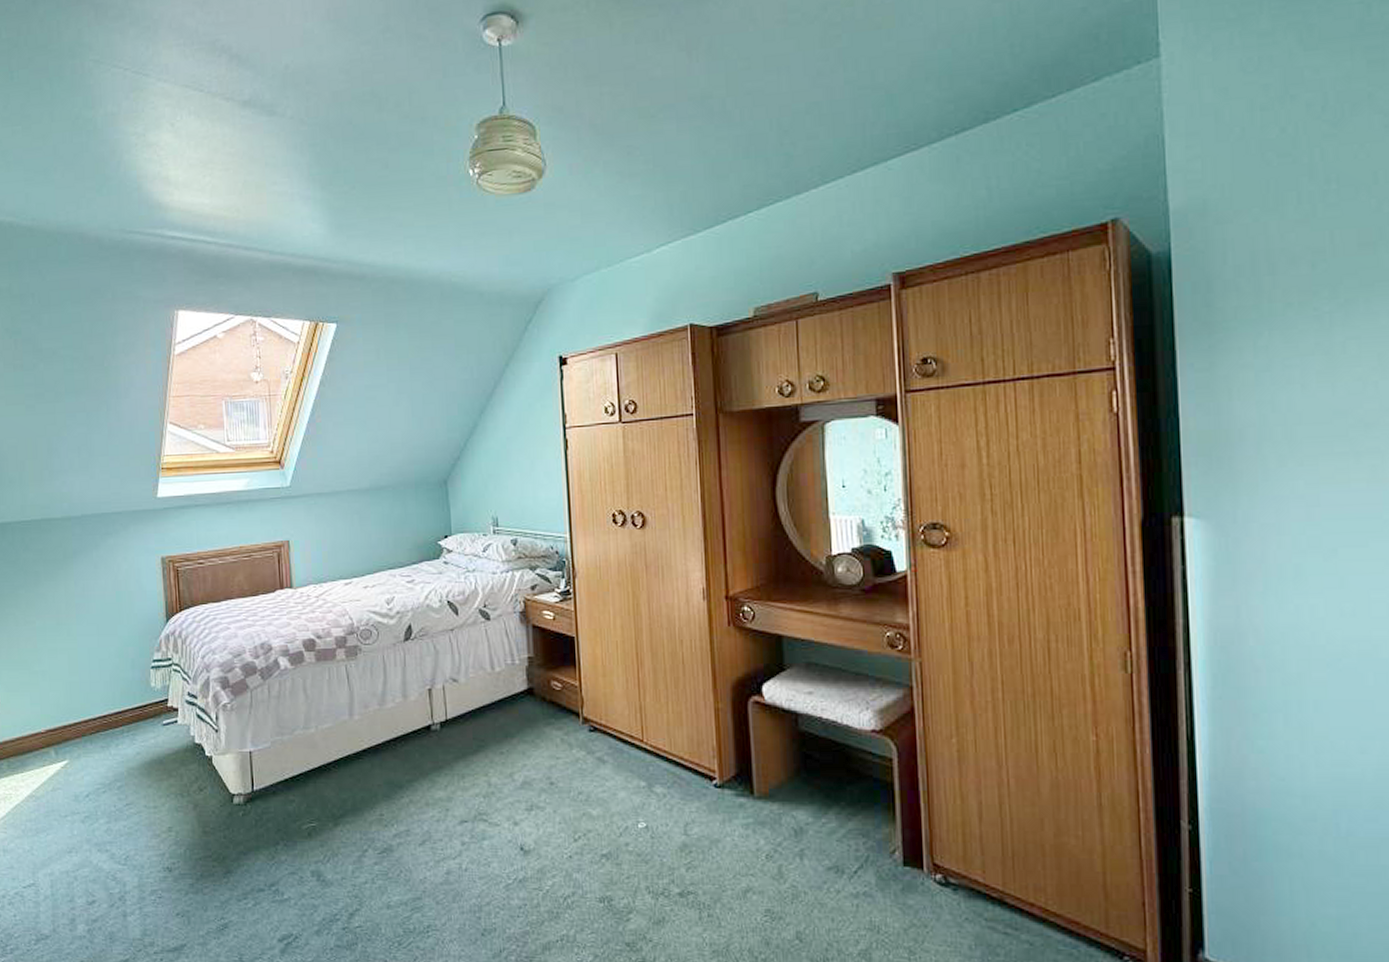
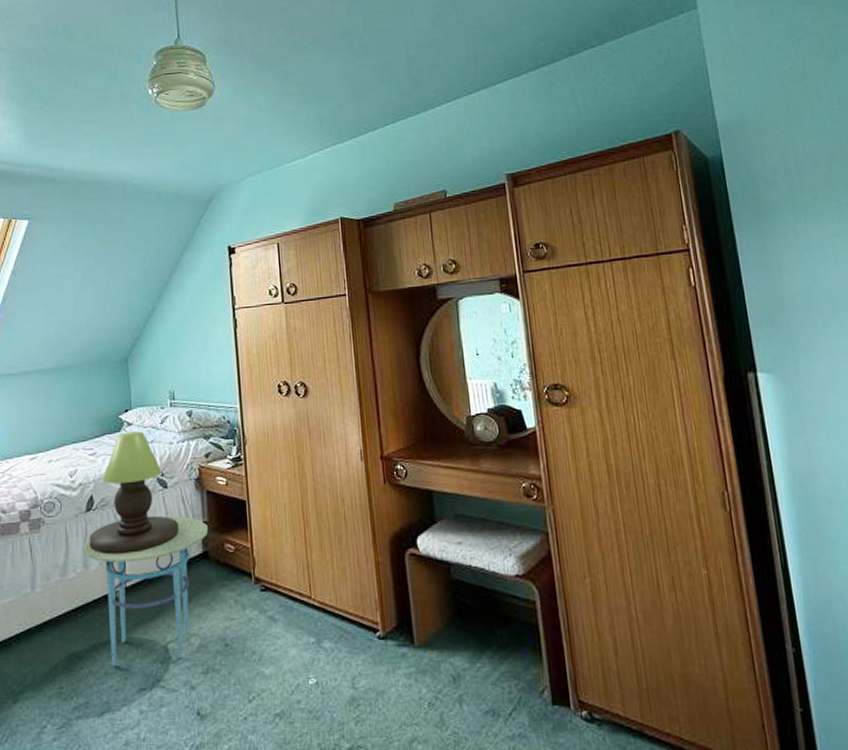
side table: none [401,649,534,797] -> present [82,516,209,666]
table lamp: none [407,559,503,686] -> present [89,431,180,555]

